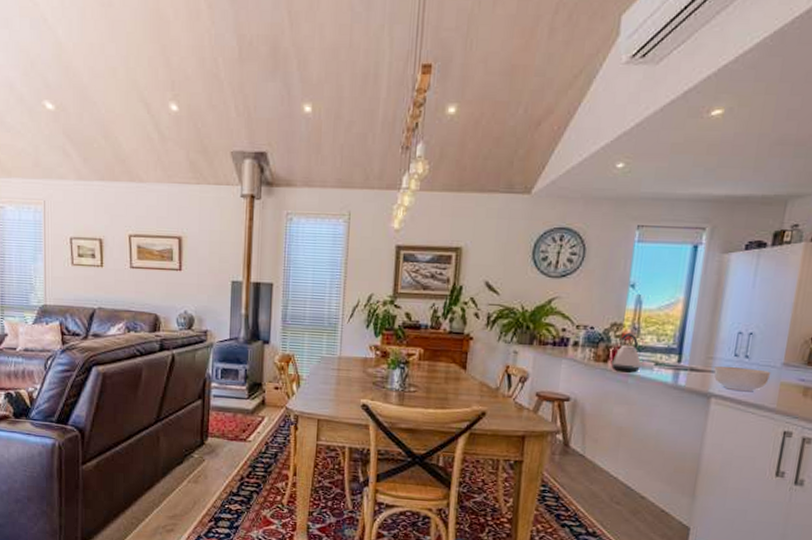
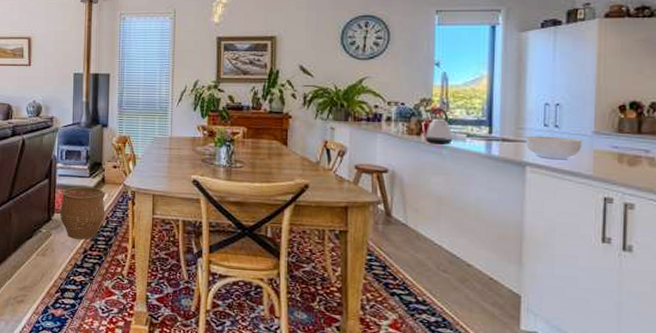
basket: none [214,409,265,466] -> present [59,187,105,240]

